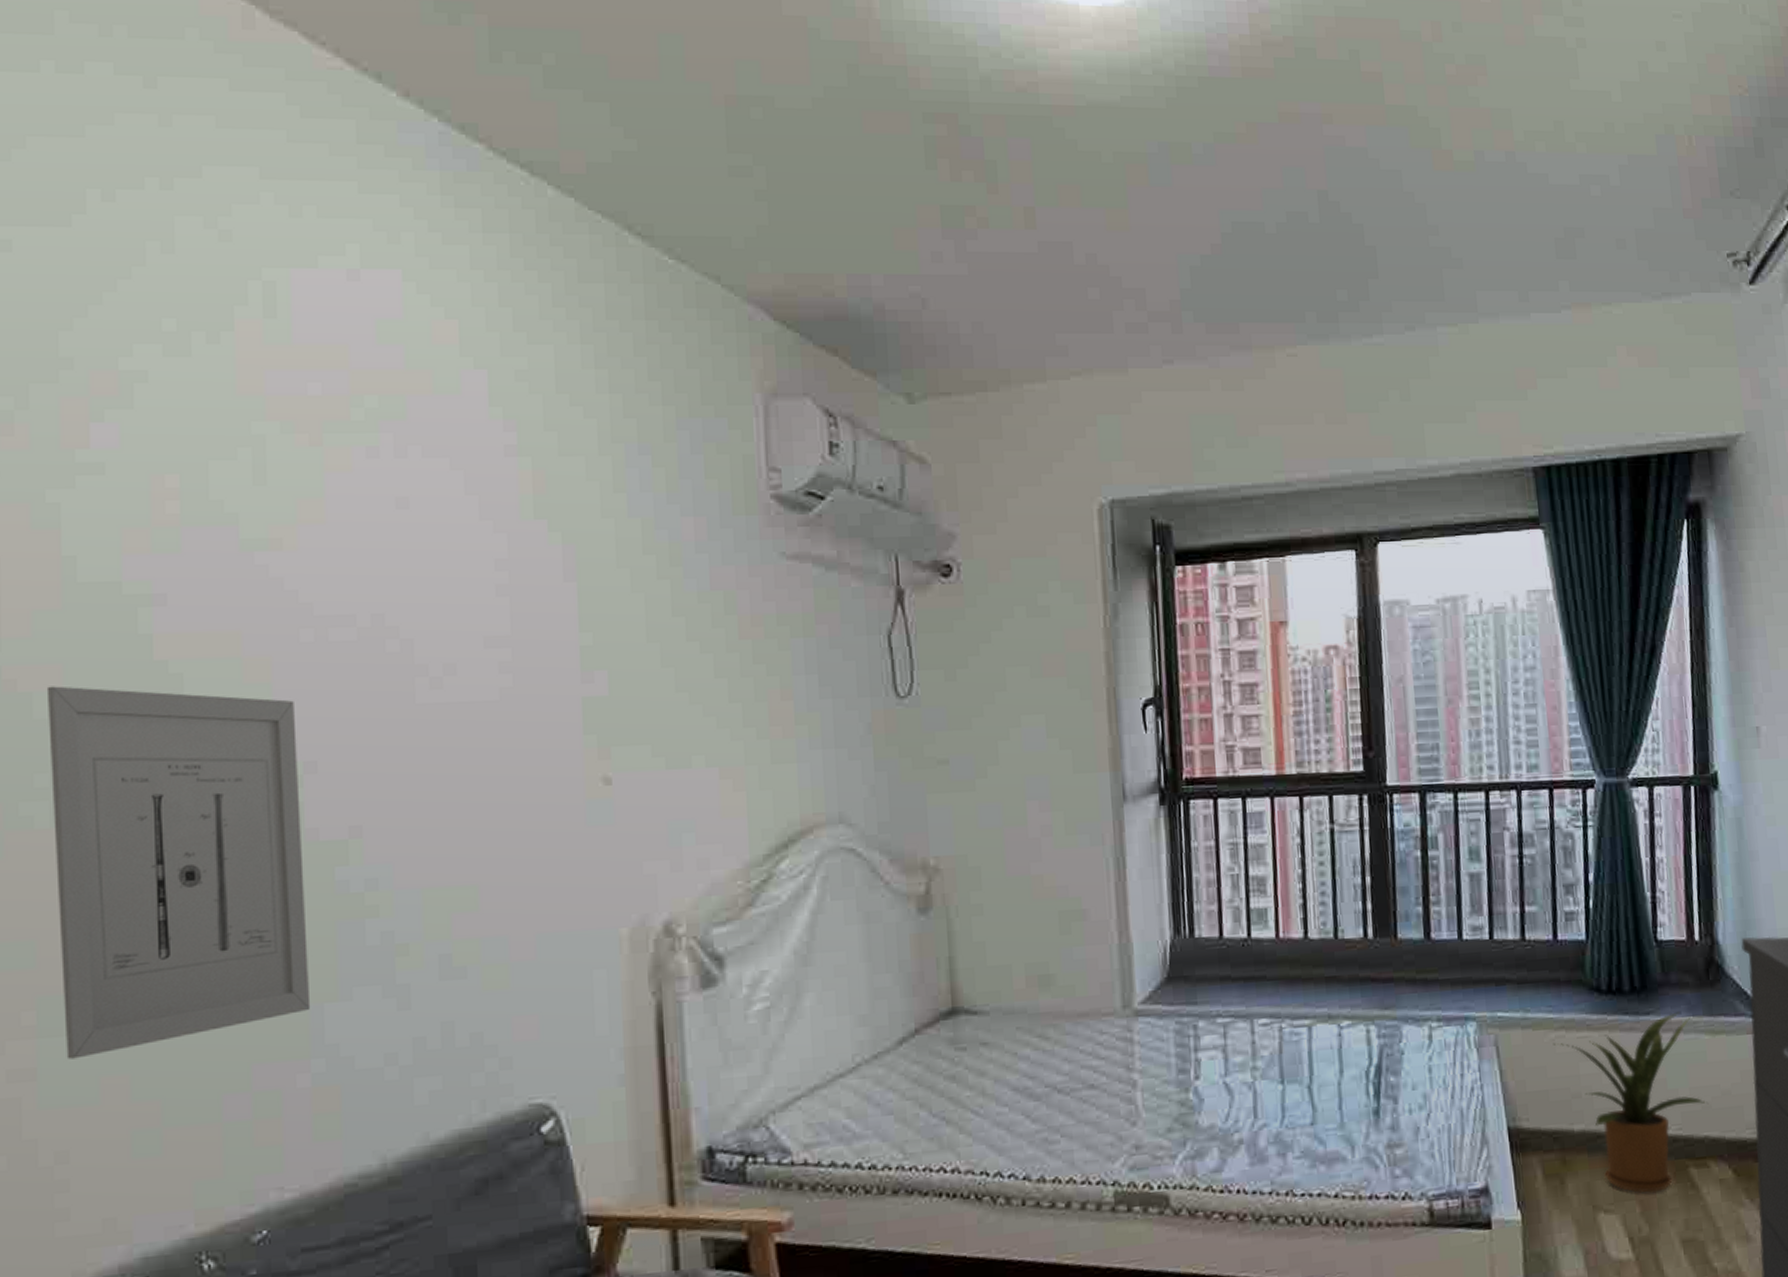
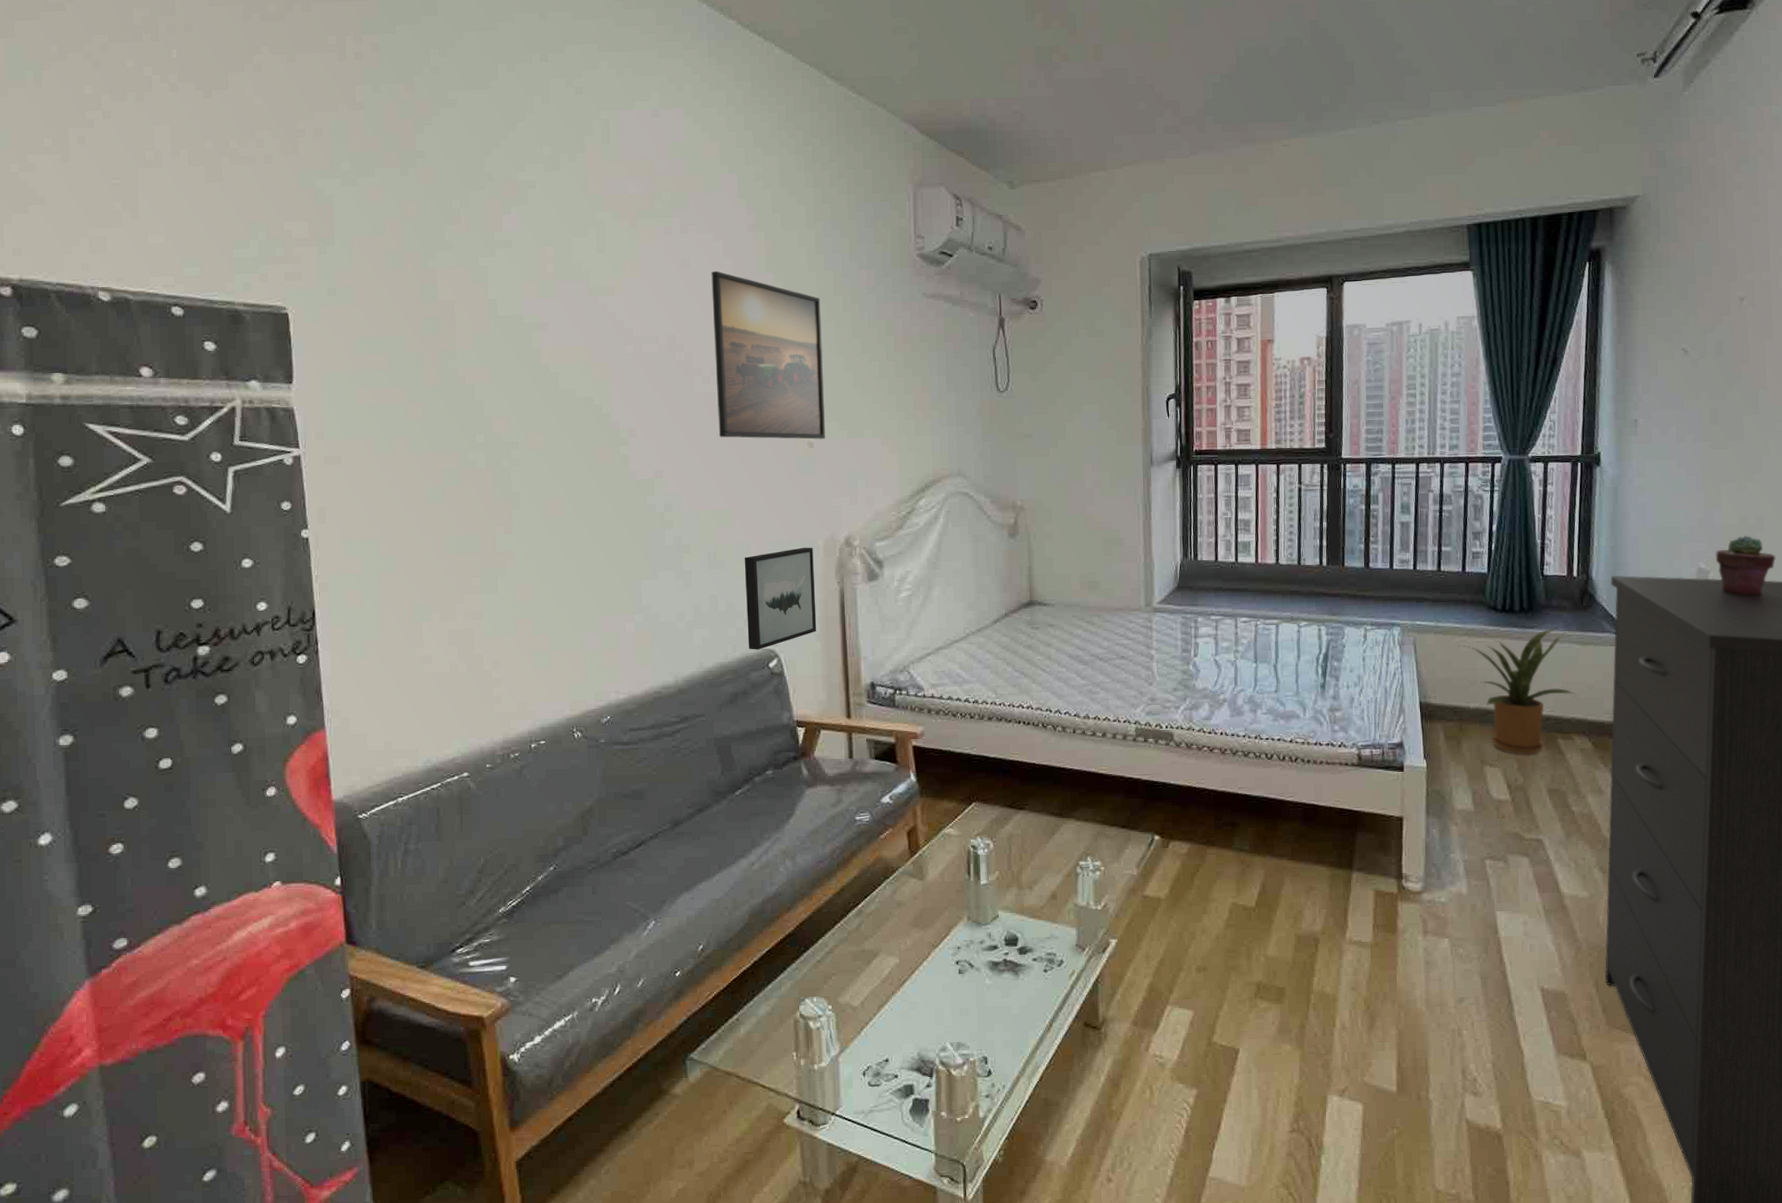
wall art: present [46,686,311,1059] -> none [482,380,634,608]
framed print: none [444,515,632,773] -> present [711,270,826,440]
wall art: none [498,939,619,1107] -> present [744,547,817,650]

